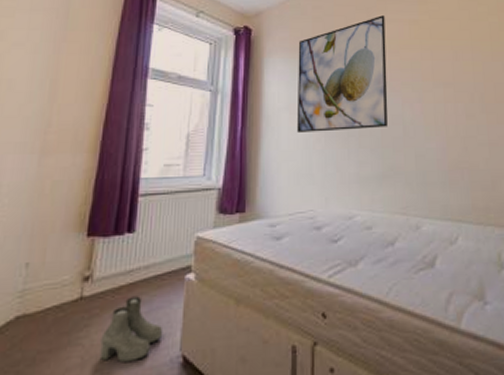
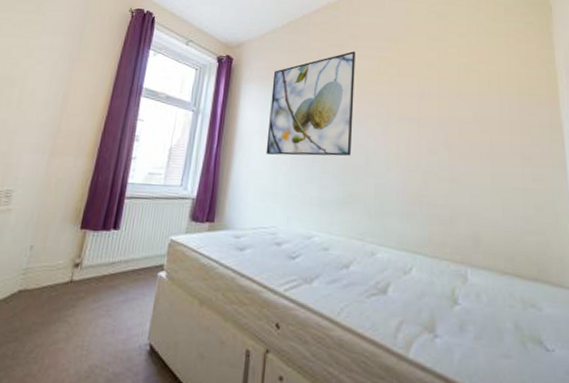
boots: present [99,296,163,364] -> none [81,286,136,344]

